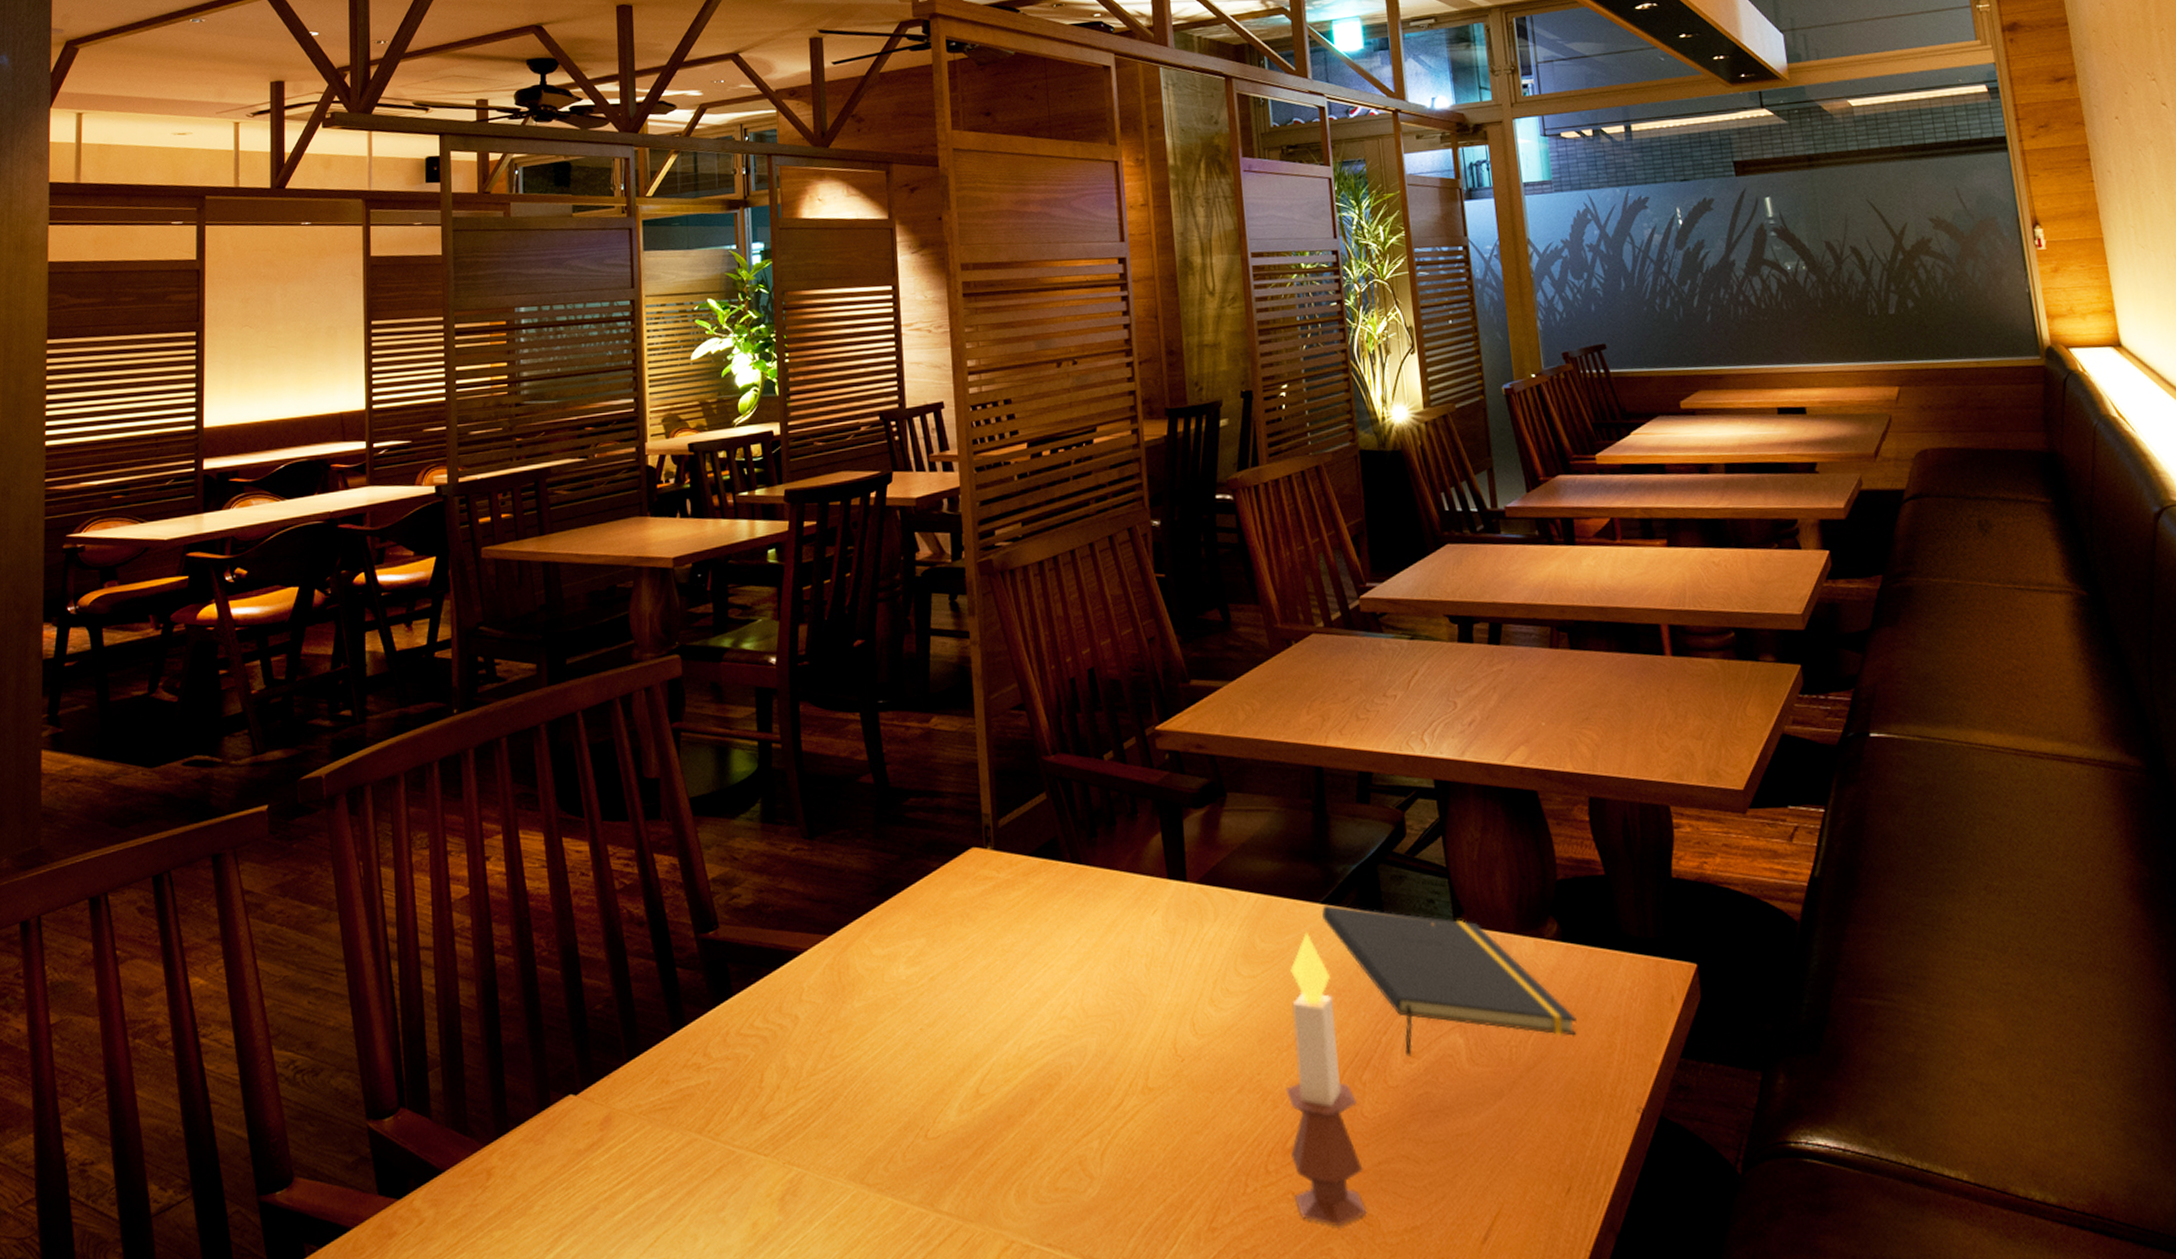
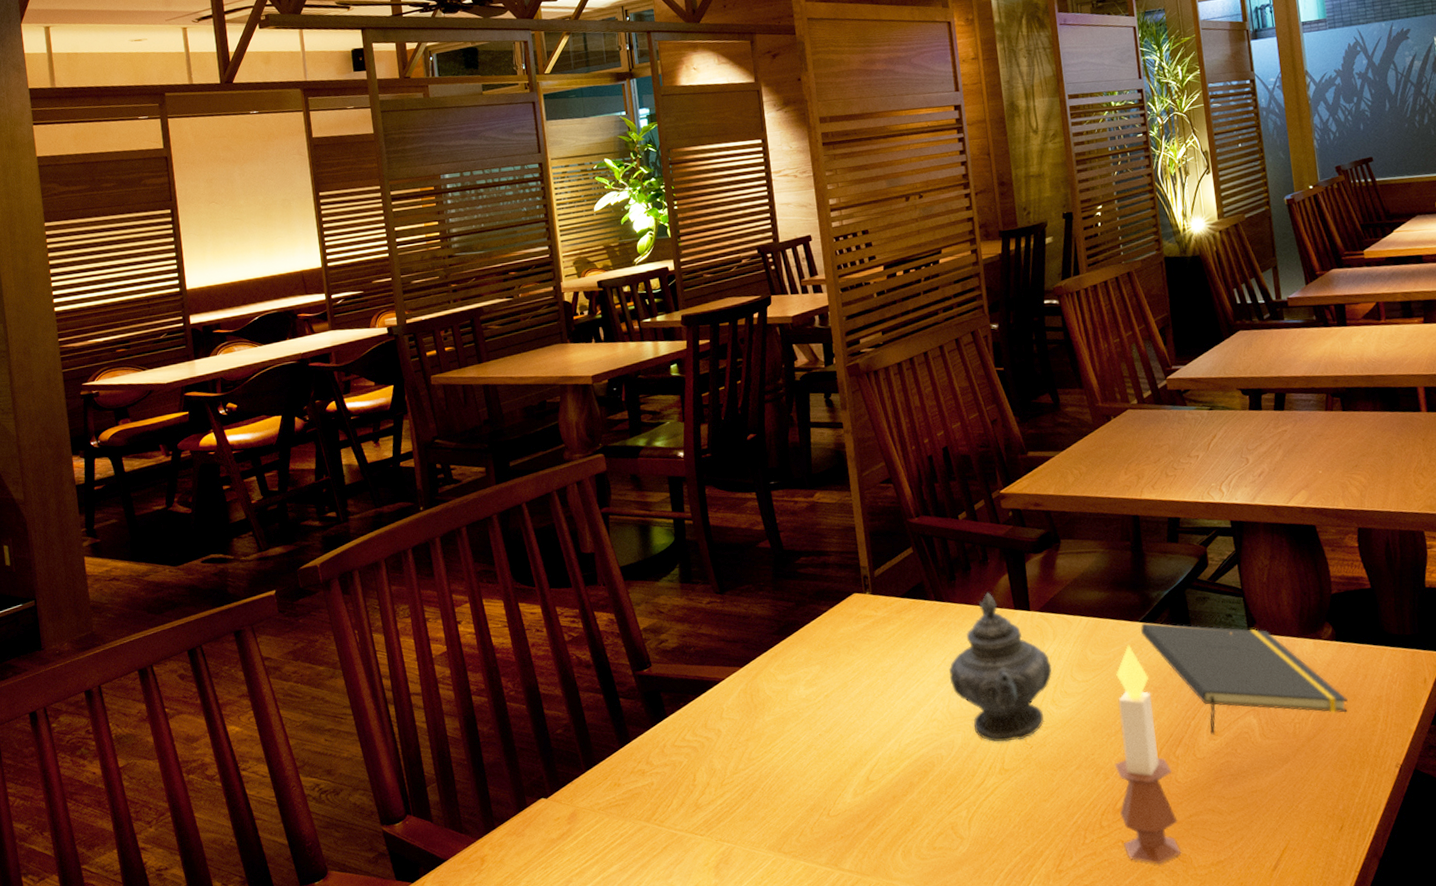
teapot: none [1084,855,1212,1052] -> present [949,592,1052,742]

